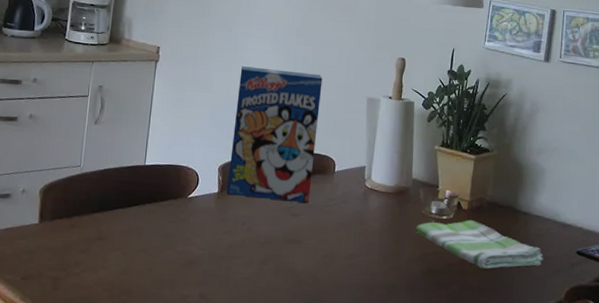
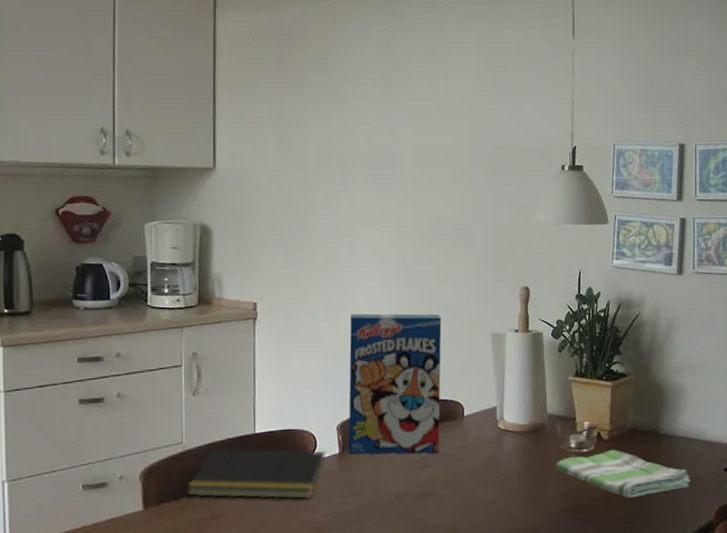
notepad: none [78,173,207,232] -> present [186,447,327,500]

